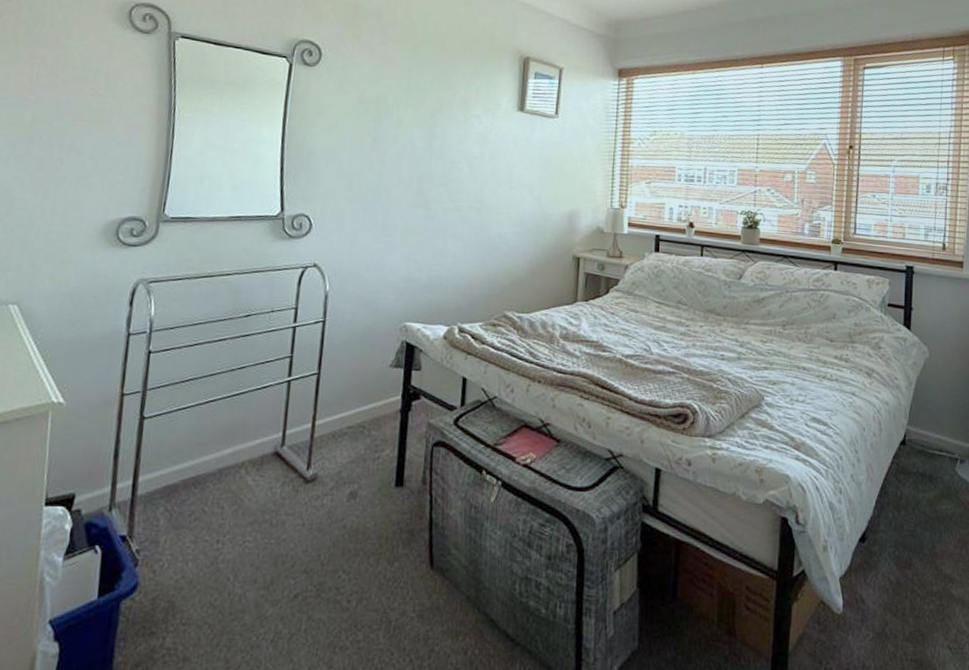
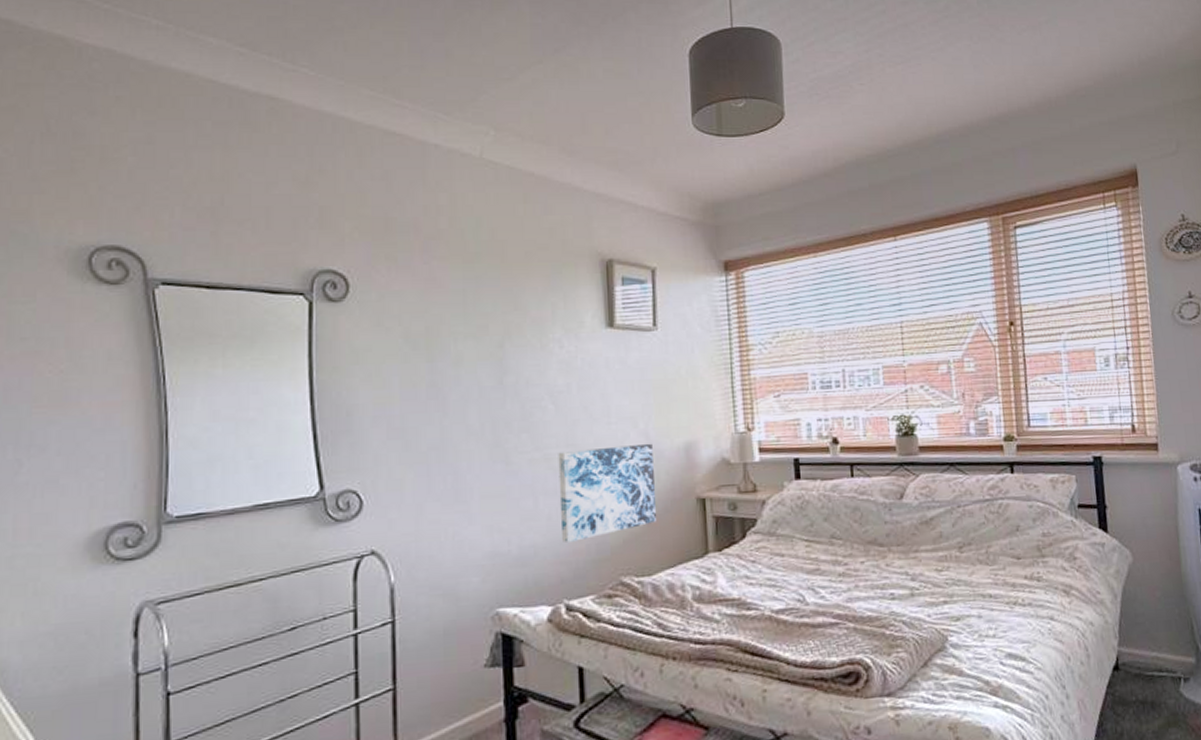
wall art: none [462,206,543,278] -> present [558,443,658,542]

